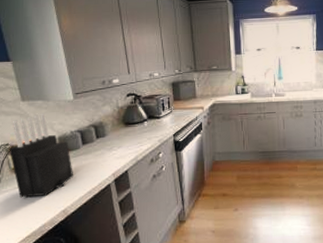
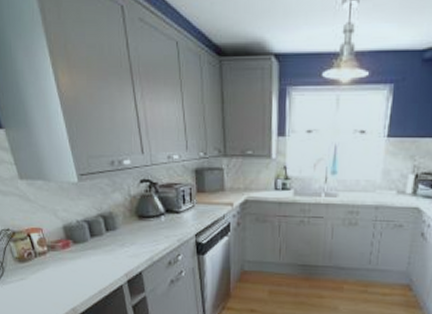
knife block: present [9,113,73,198] -> none [10,195,82,291]

